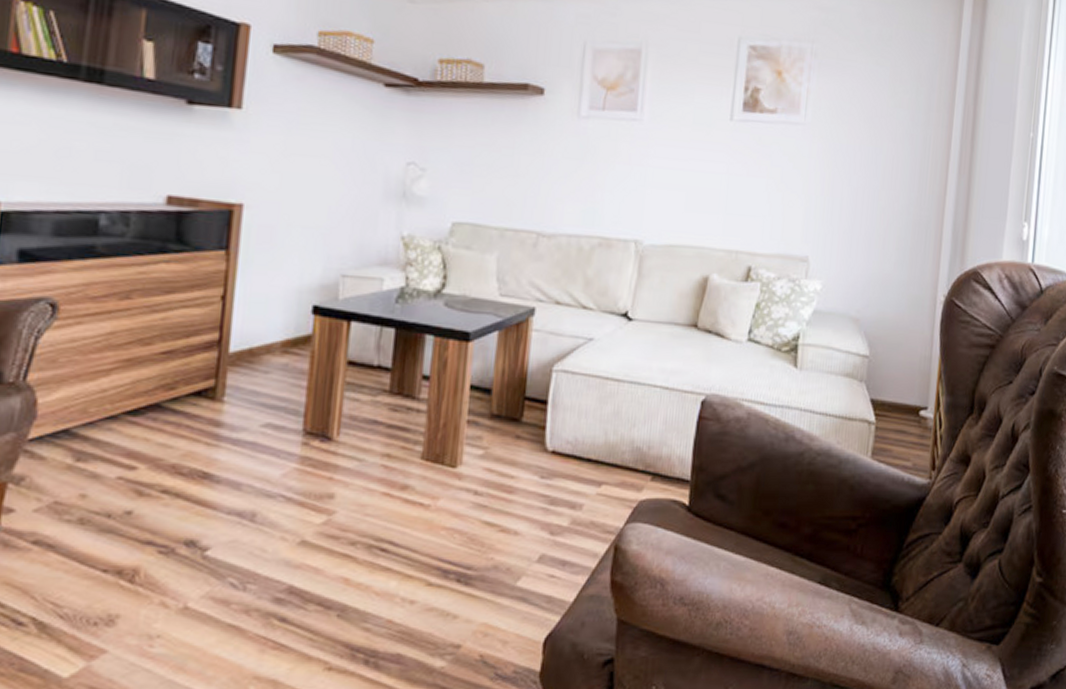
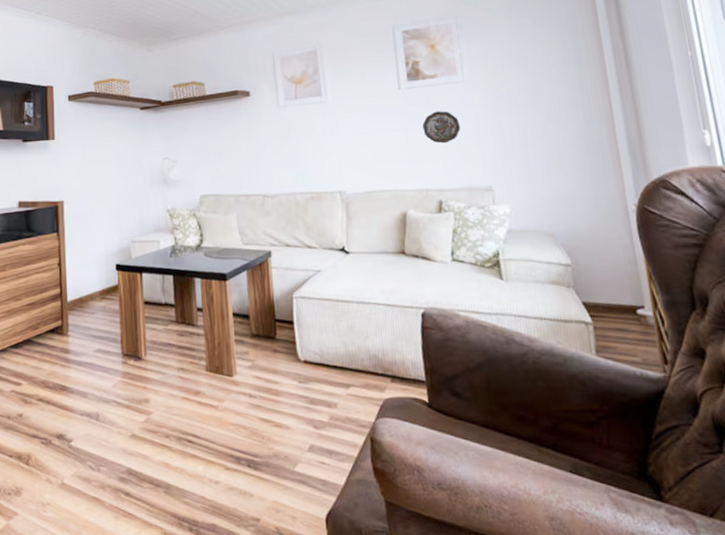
decorative plate: none [747,155,790,198] -> present [422,111,460,144]

